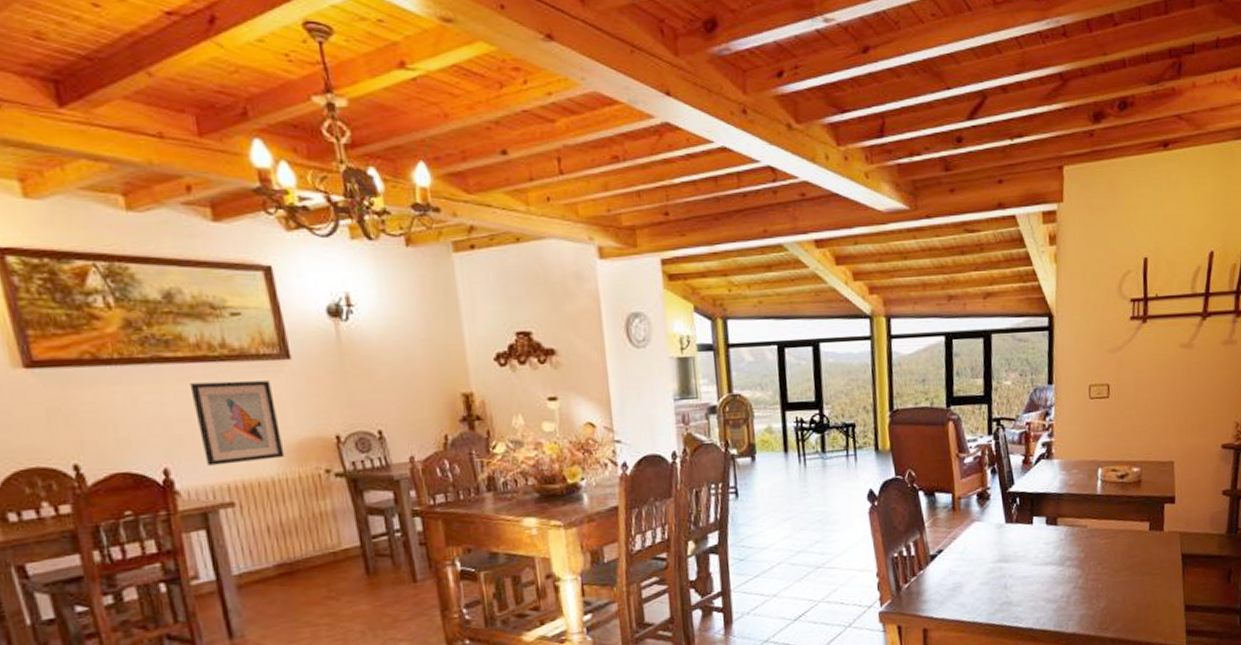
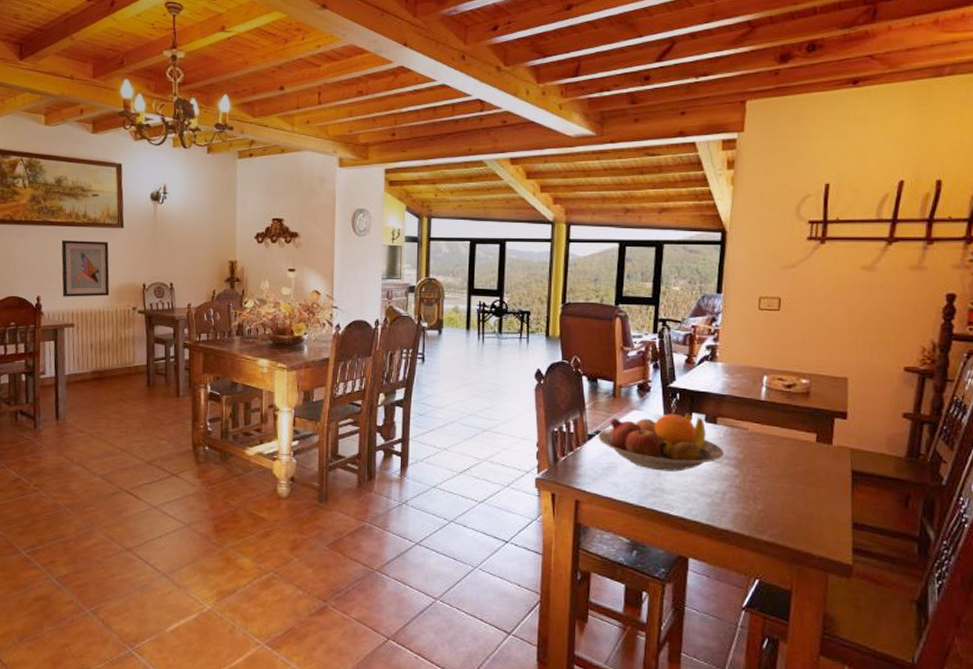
fruit bowl: none [940,517,1067,584] -> present [598,413,725,472]

